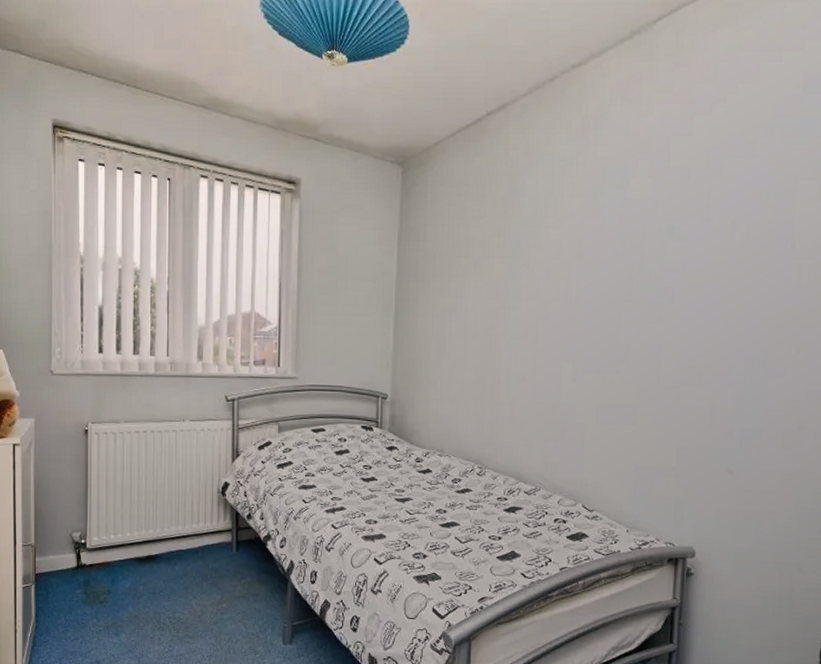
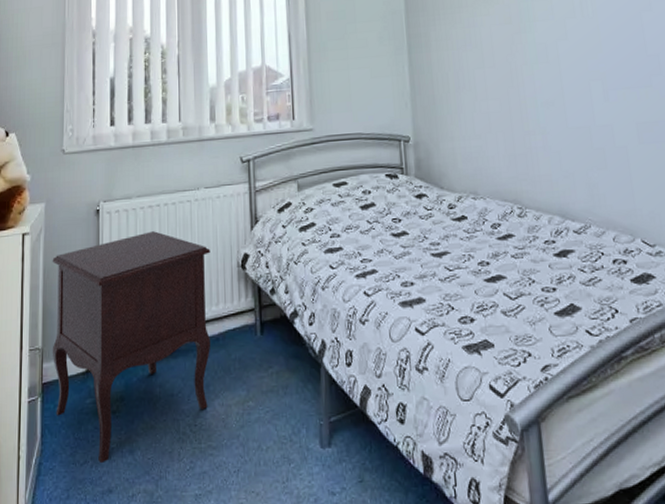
nightstand: none [43,454,193,641] -> present [52,231,211,464]

